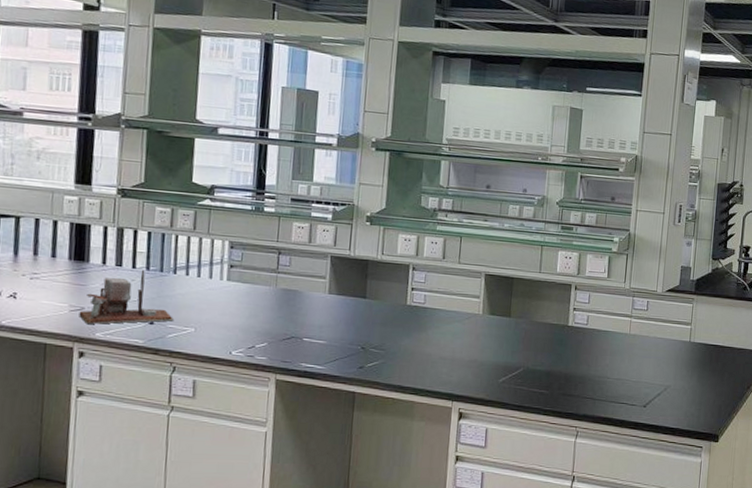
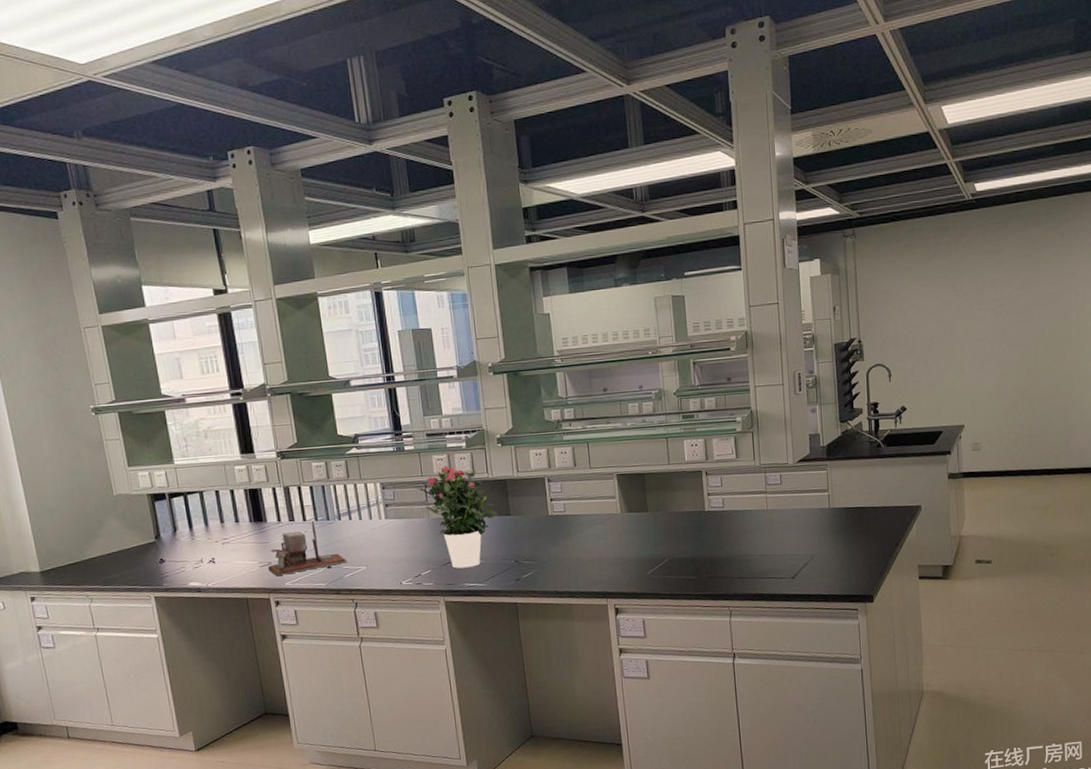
potted flower: none [269,235,354,347] -> present [416,466,499,569]

